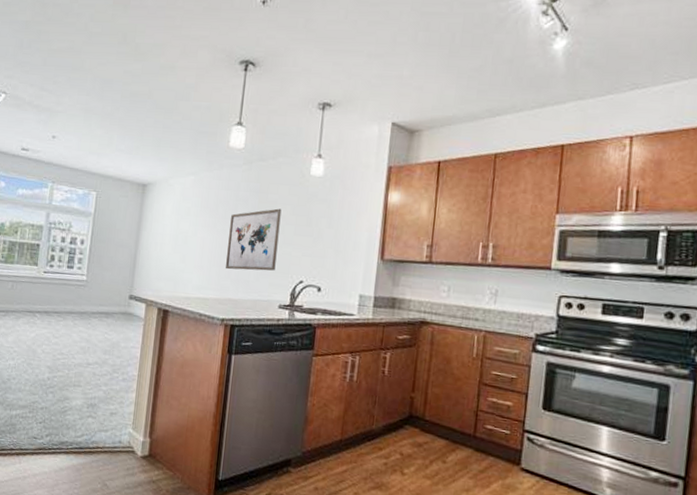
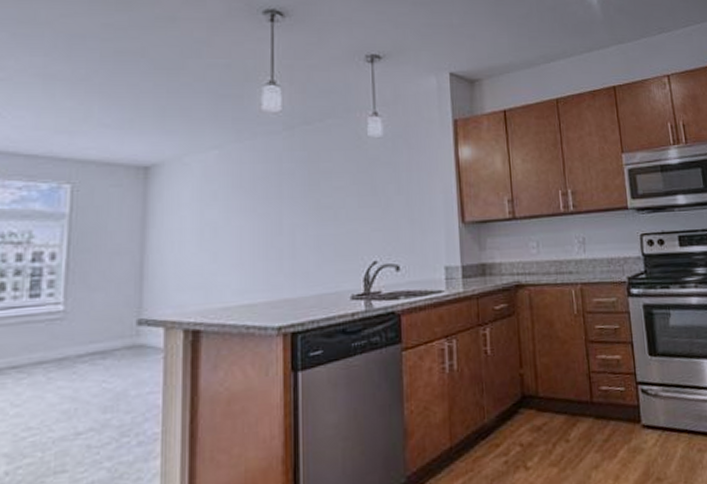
wall art: present [226,208,282,271] -> none [275,178,340,262]

